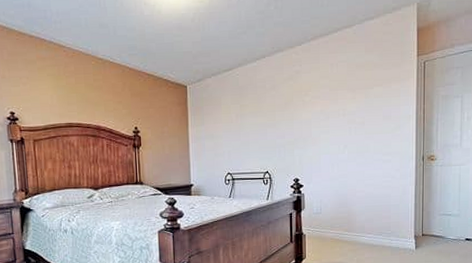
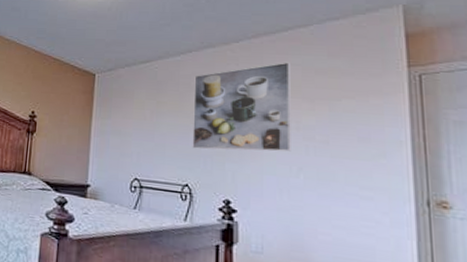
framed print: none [268,59,339,142] -> present [192,62,291,152]

